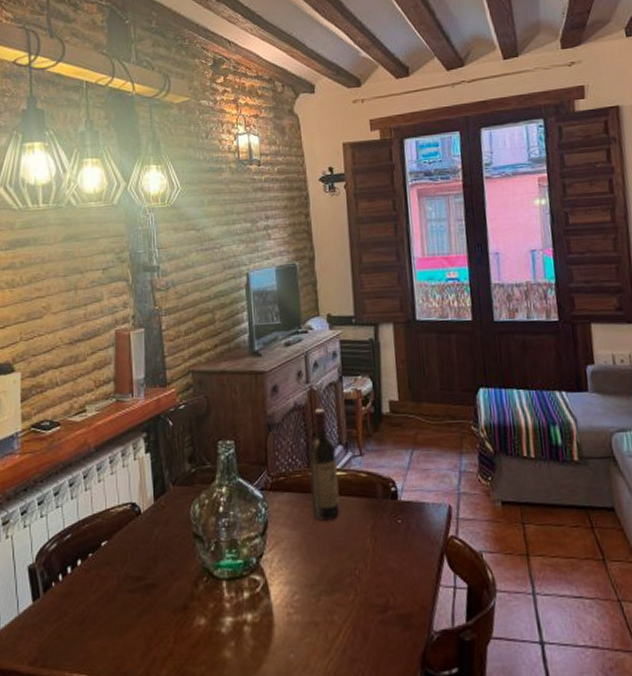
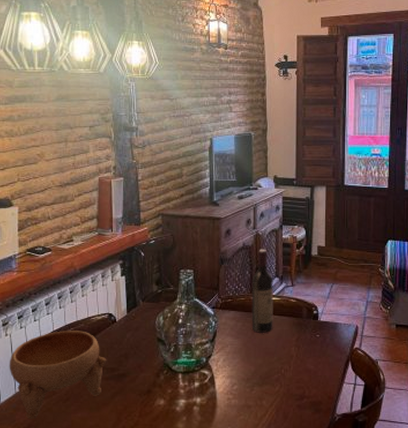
bowl: none [10,527,131,651] -> present [9,331,107,419]

